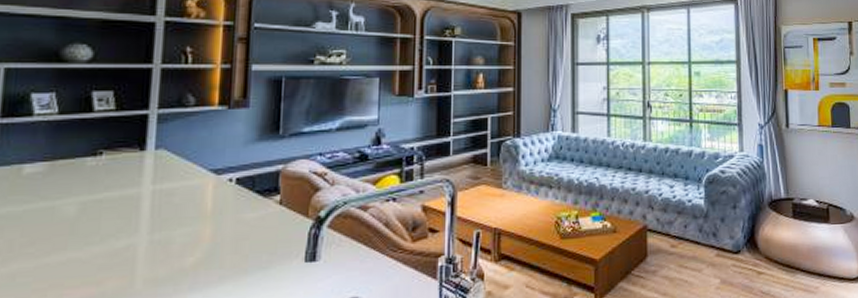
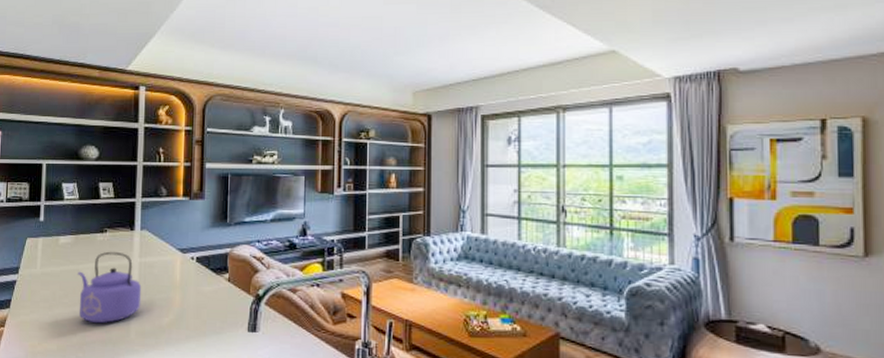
kettle: none [52,178,155,277] -> present [78,251,142,324]

